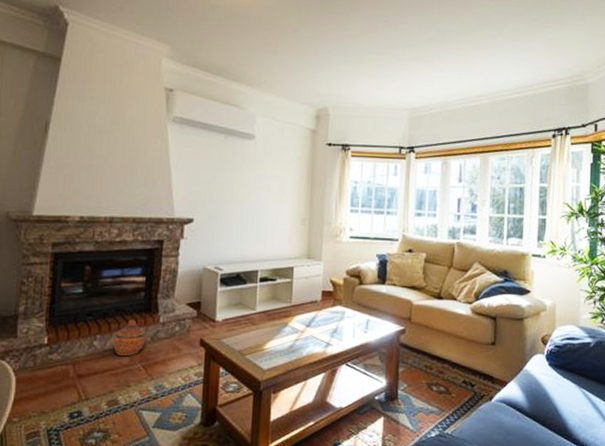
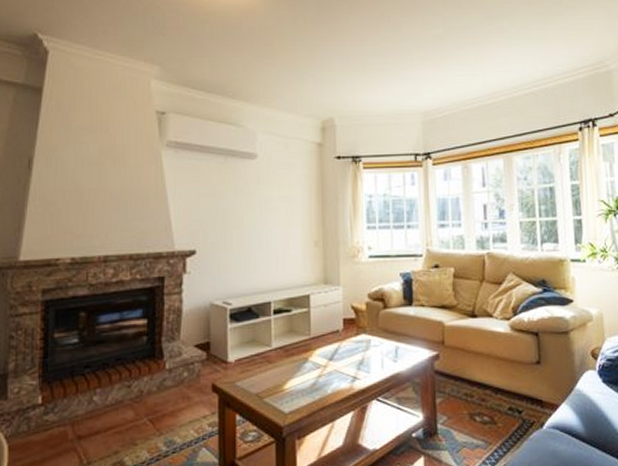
woven basket: present [113,319,146,357] -> none [116,368,151,411]

